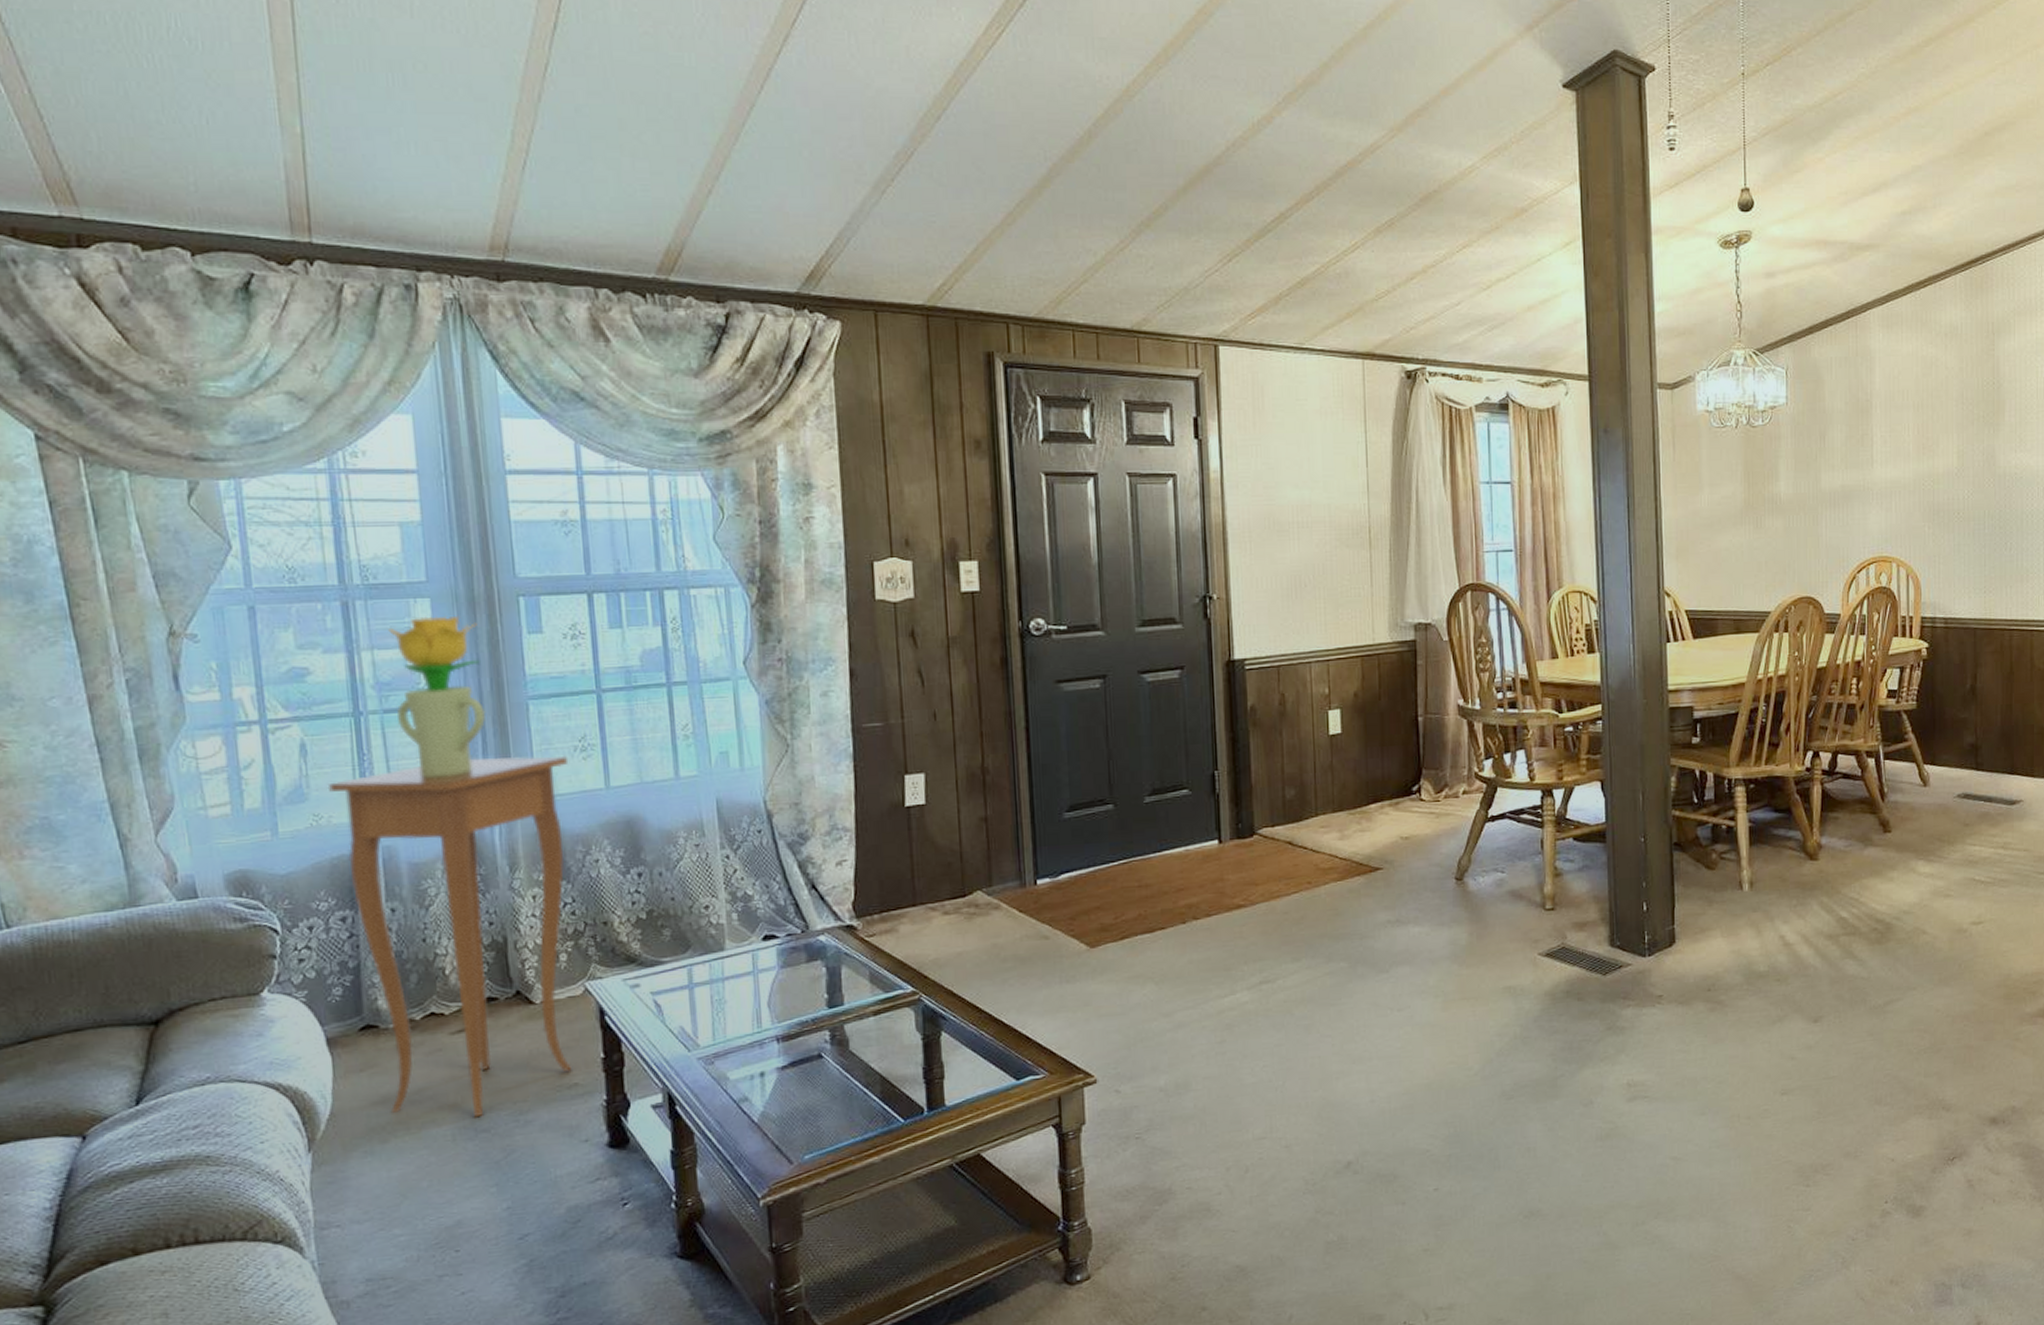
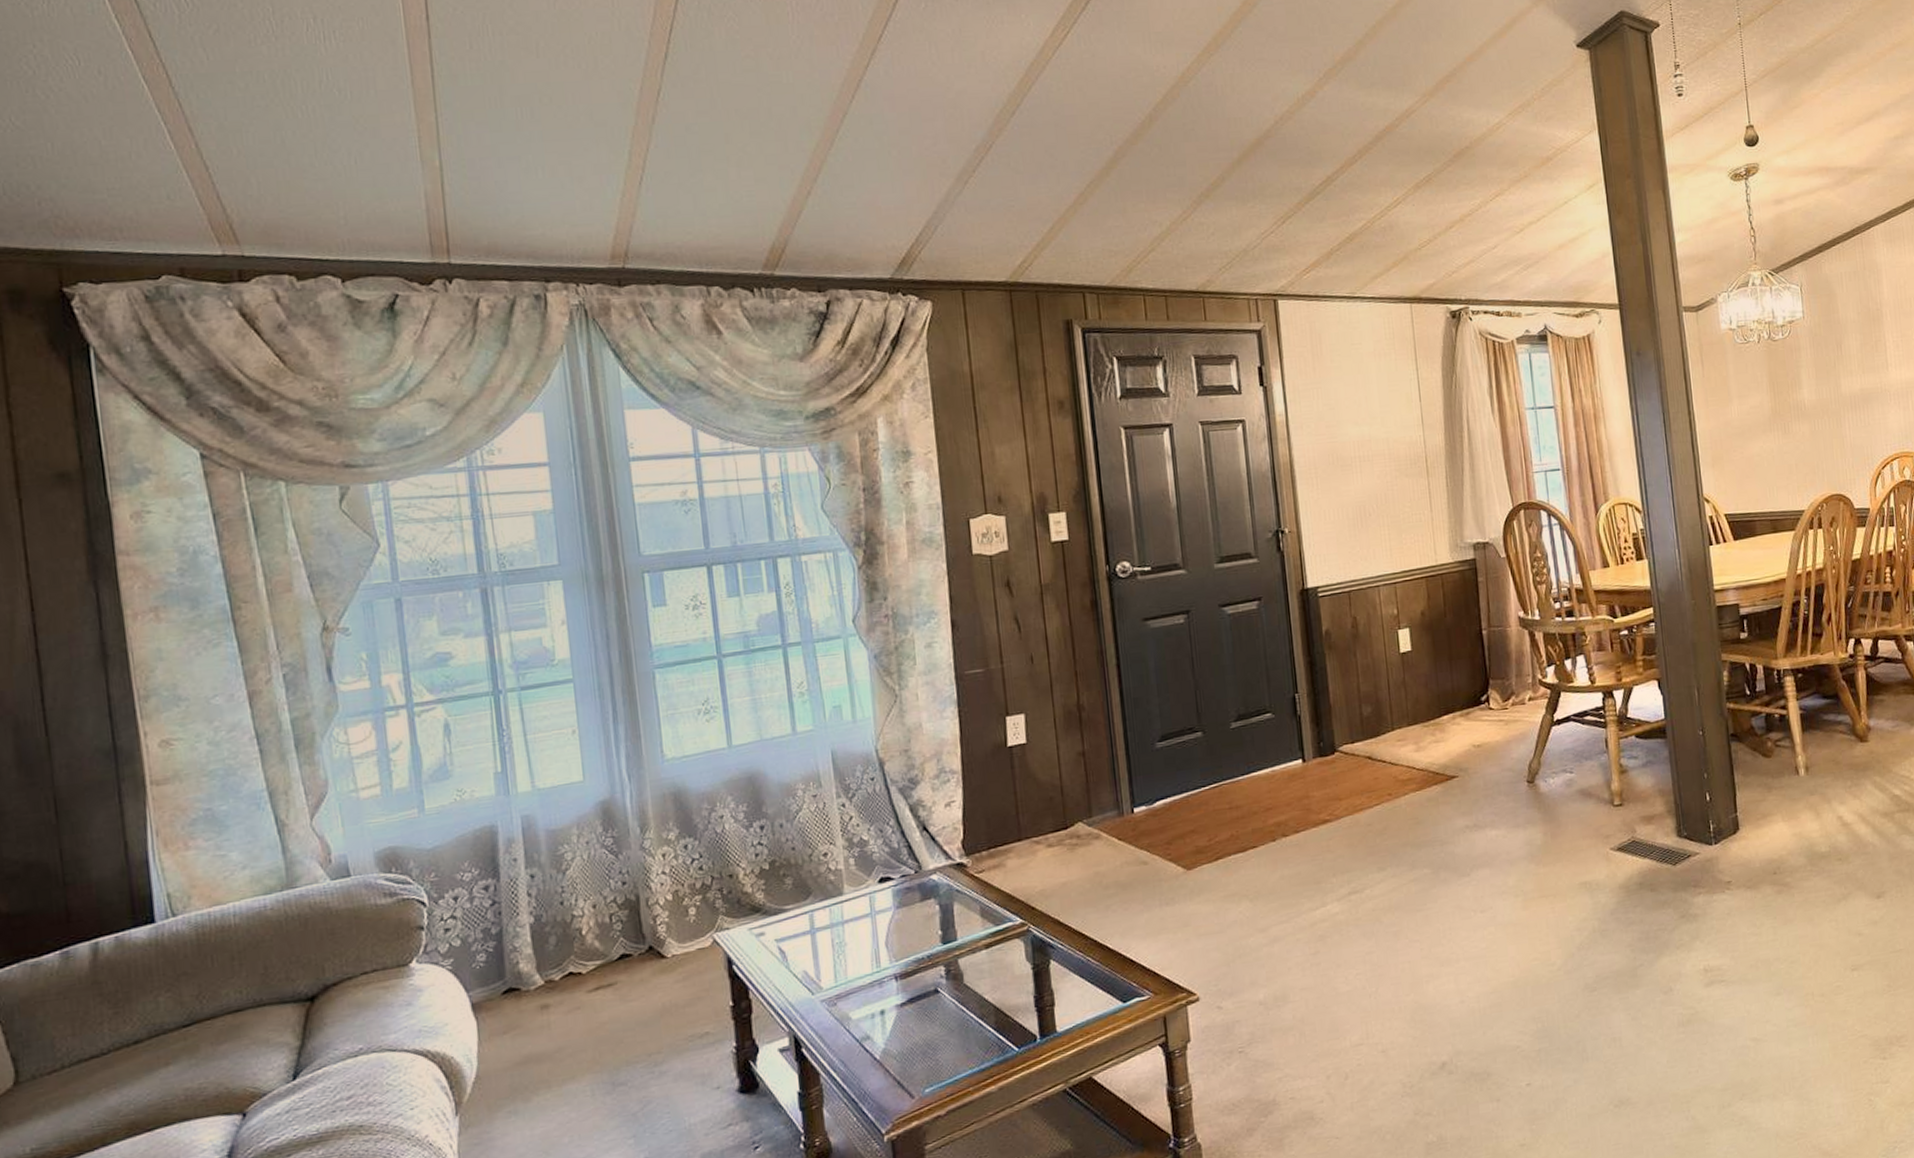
side table: present [327,755,572,1118] -> none [470,718,703,1072]
potted flower: present [388,615,486,779] -> none [524,594,616,750]

